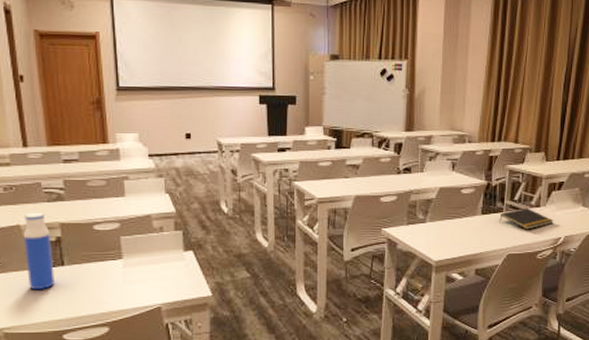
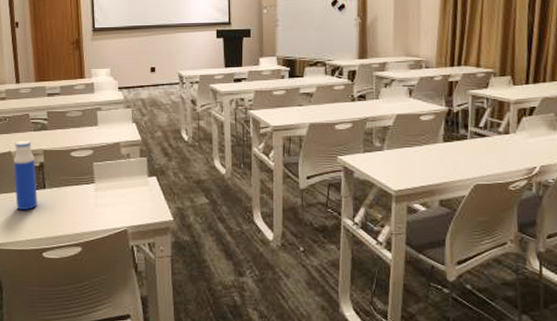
notepad: present [499,207,553,230] -> none [463,134,526,158]

